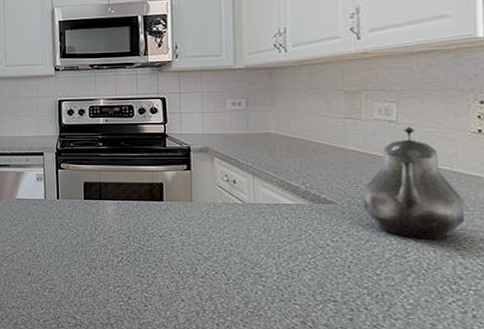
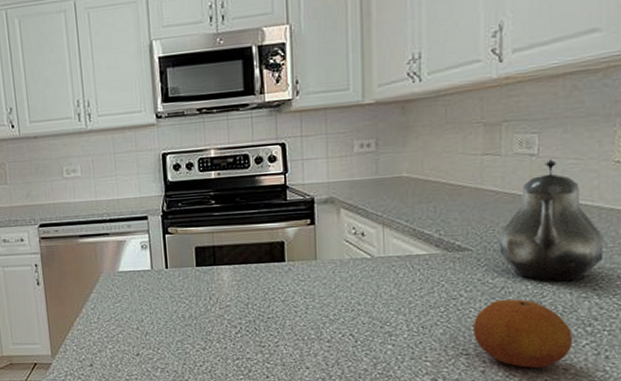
fruit: none [339,251,439,321] -> present [472,299,573,368]

